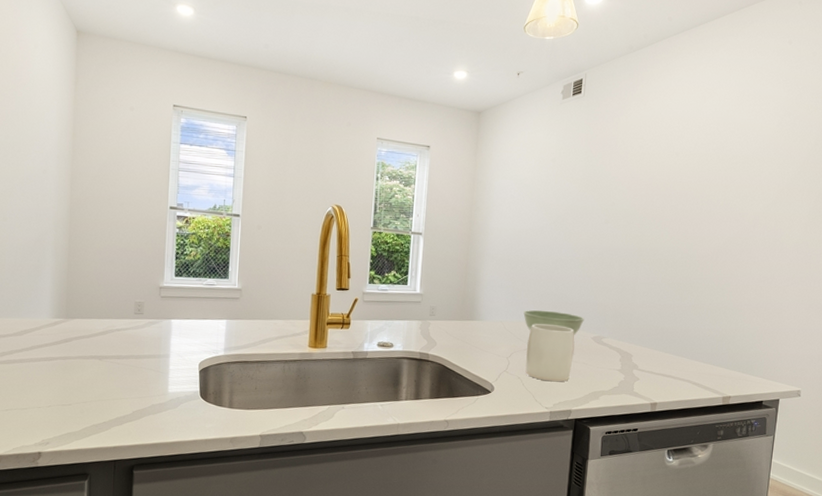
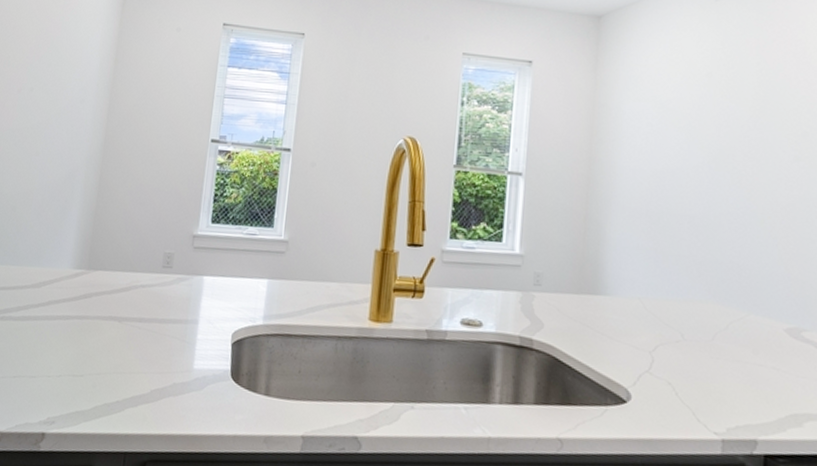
bowl: present [523,310,584,335] -> none [672,283,770,324]
mug: present [525,324,575,382] -> none [679,304,757,395]

